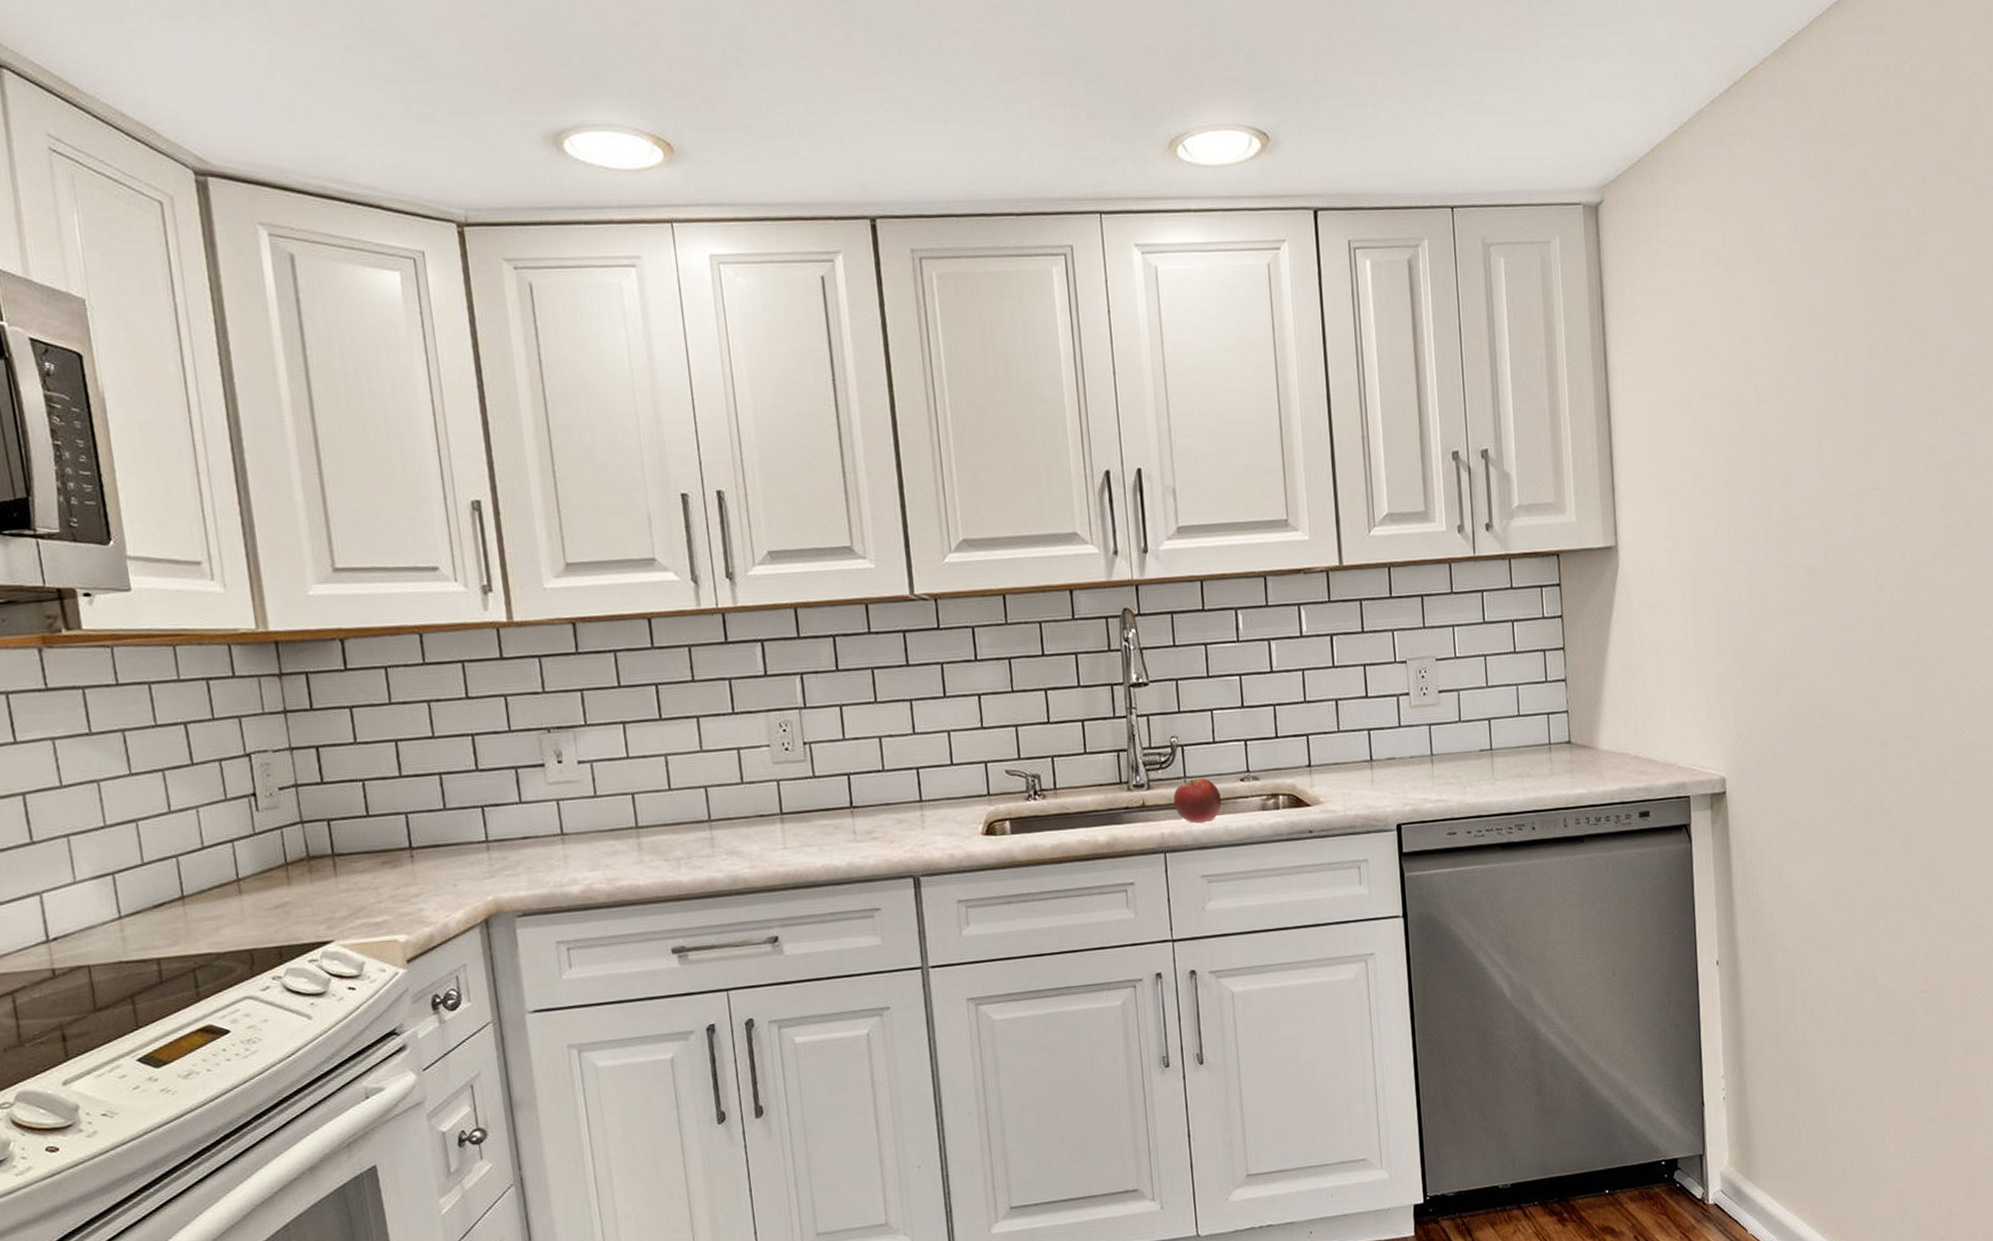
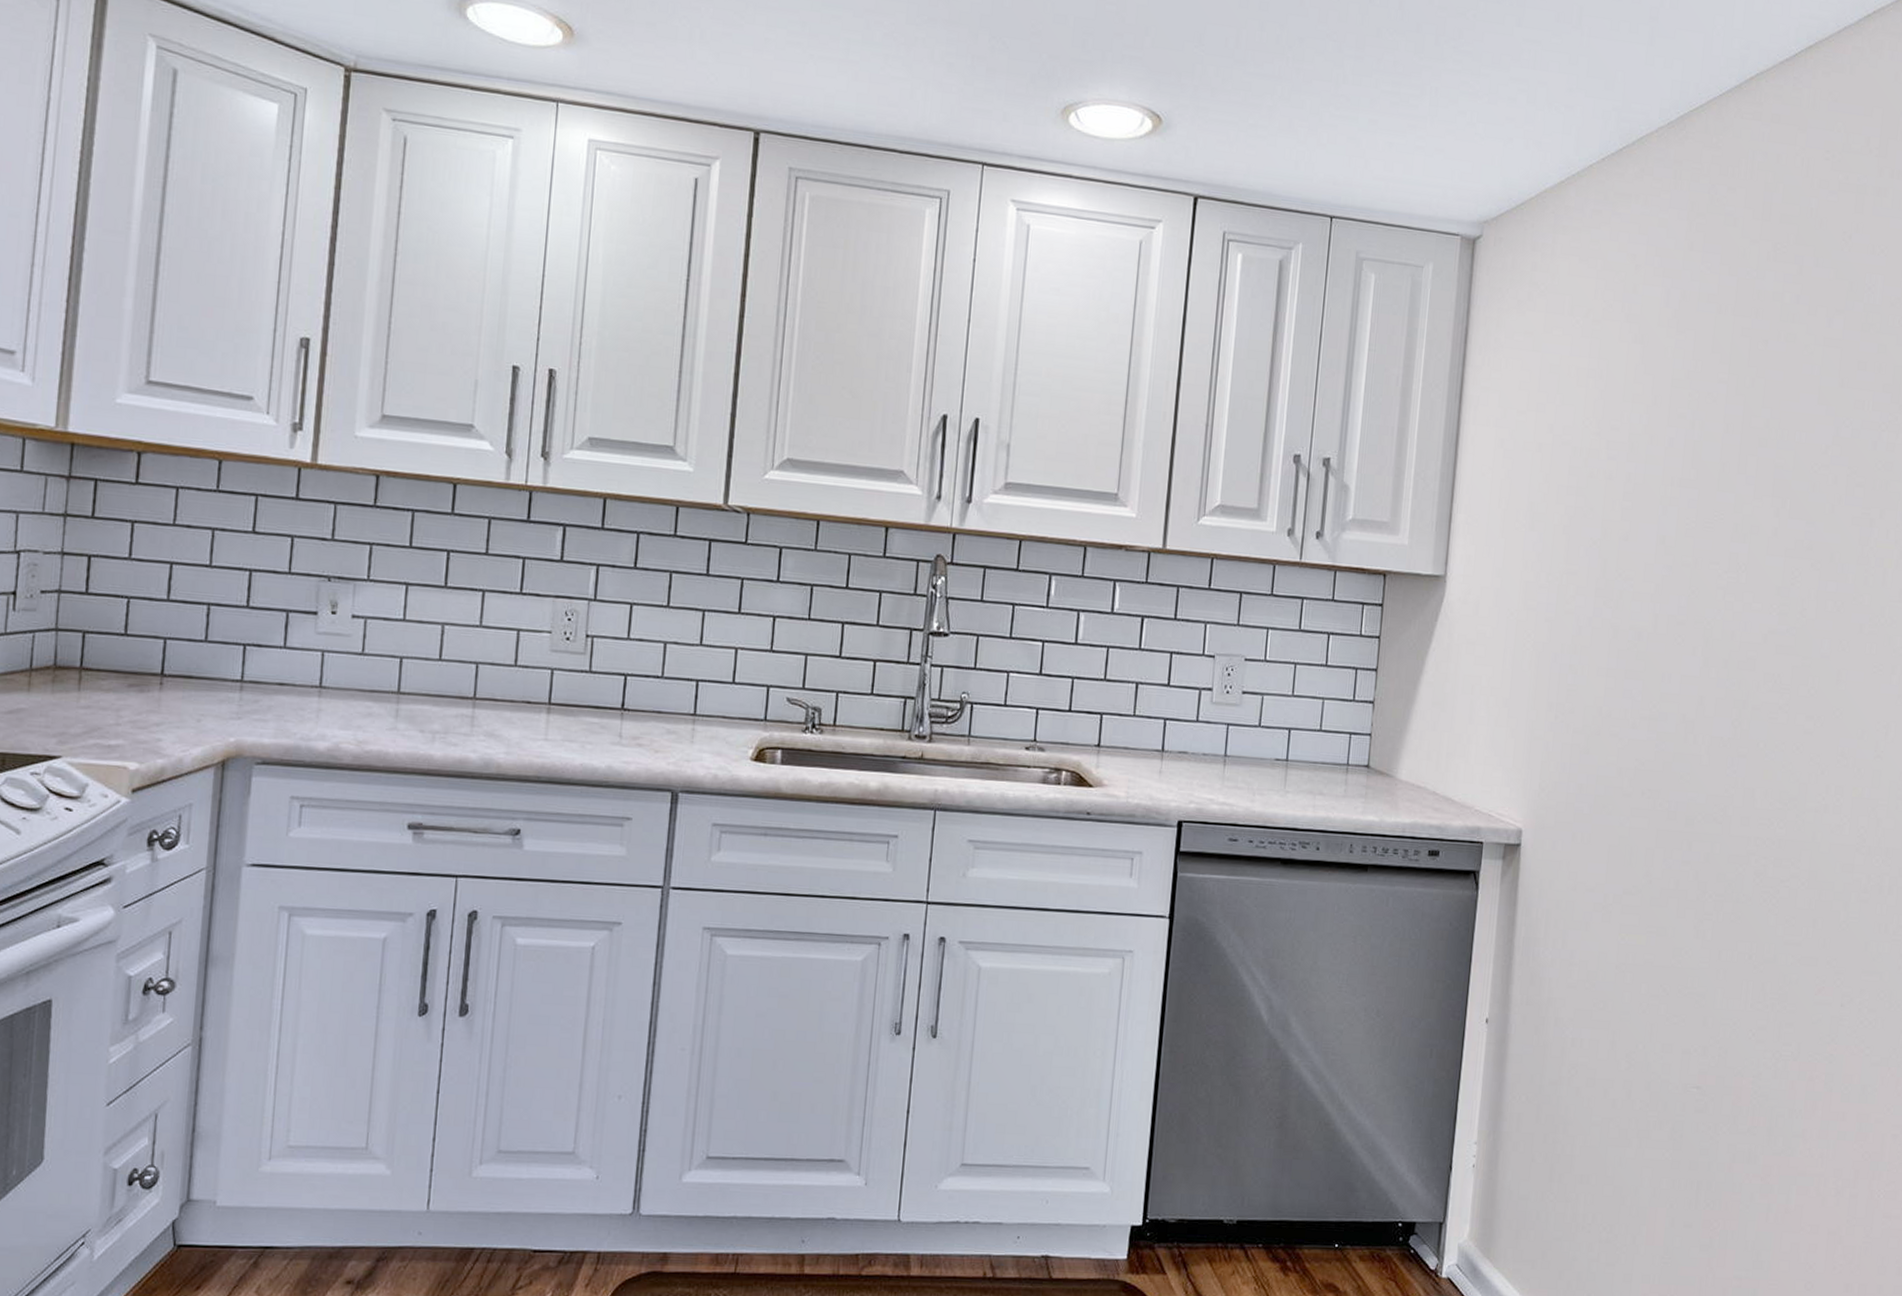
fruit: present [1173,777,1222,823] -> none [953,739,1003,786]

